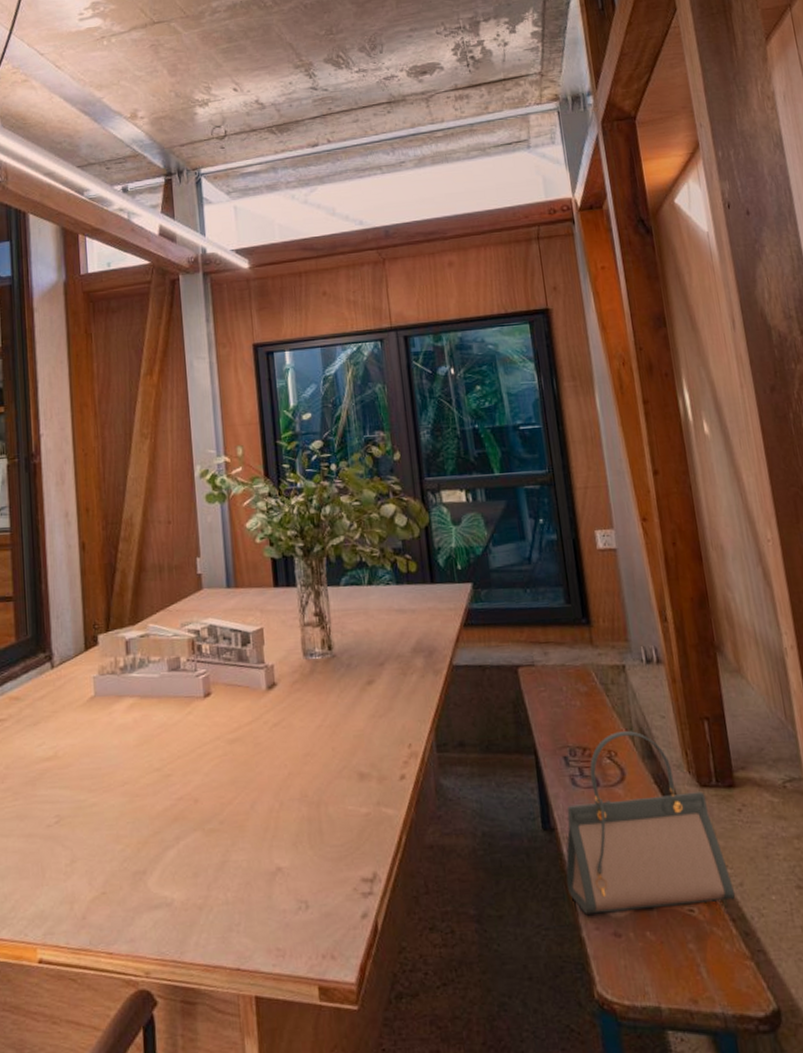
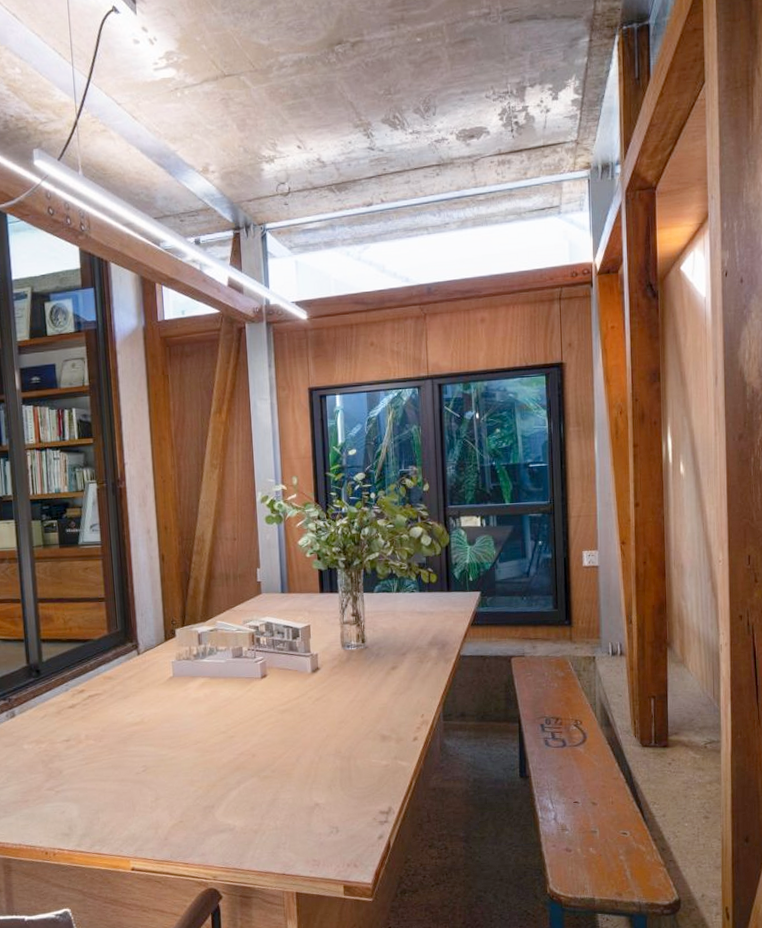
handbag: present [566,731,735,914] -> none [534,706,658,836]

